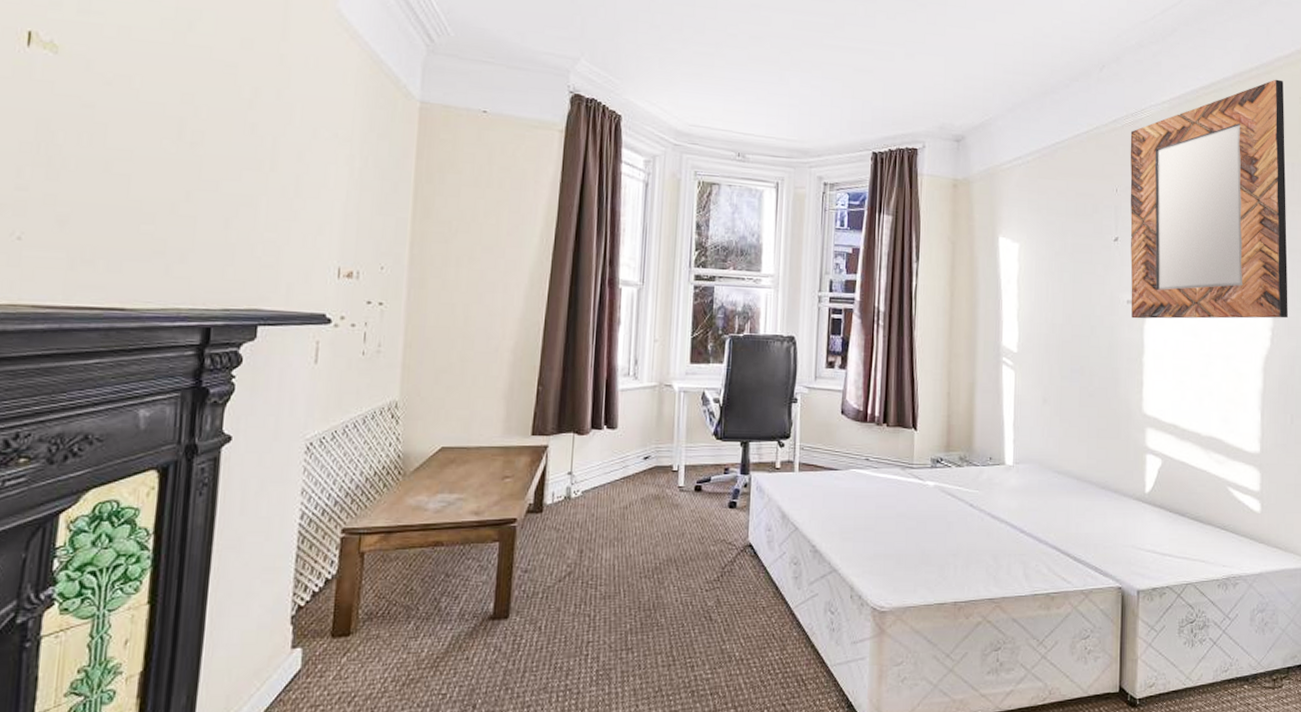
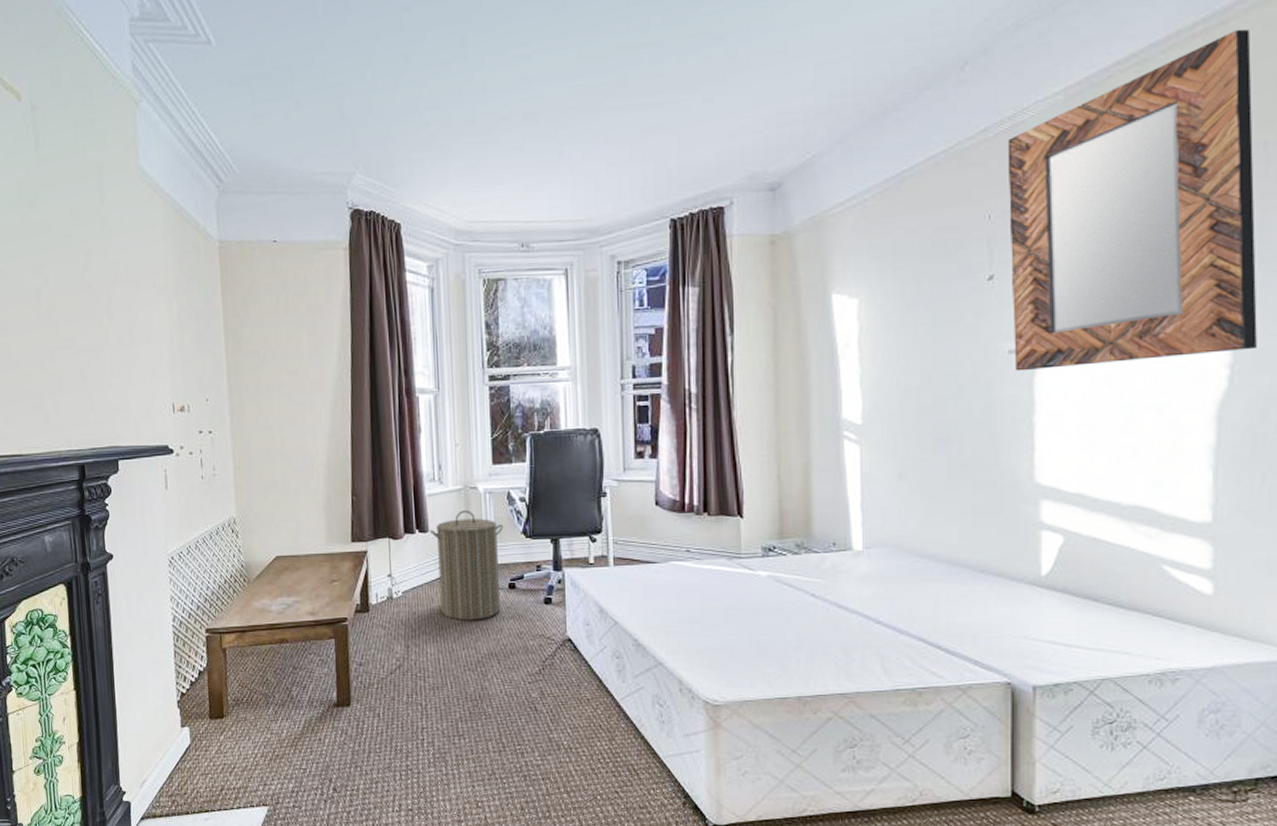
laundry hamper: none [618,408,696,524] -> present [429,511,504,620]

